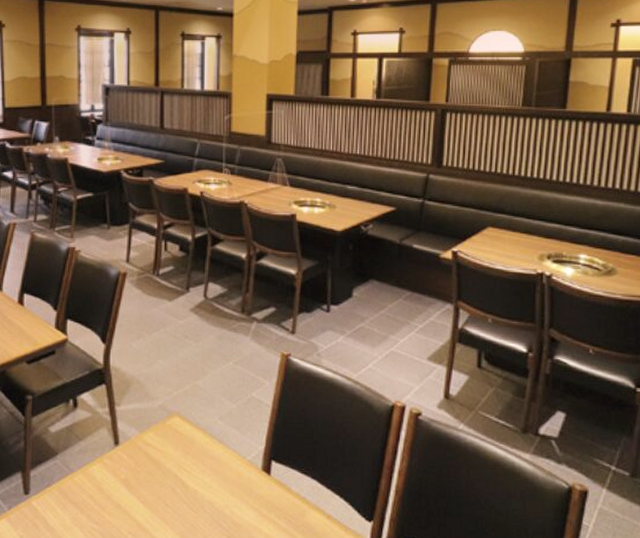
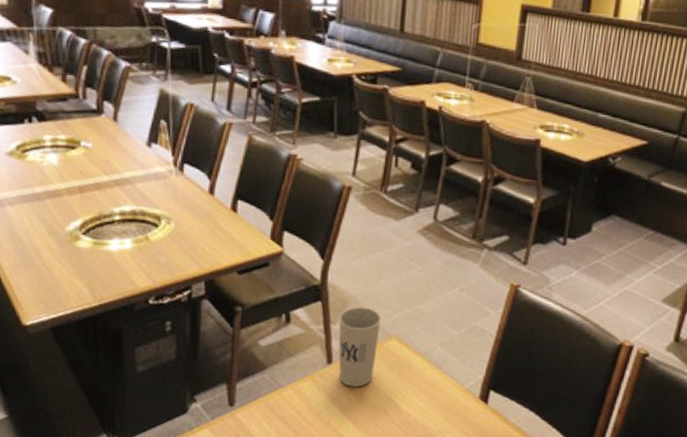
cup: none [123,387,162,467] -> present [338,307,381,387]

